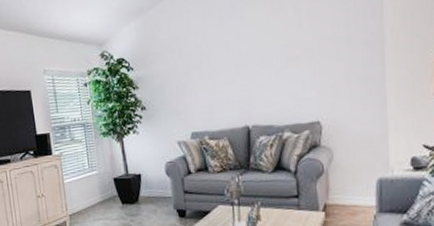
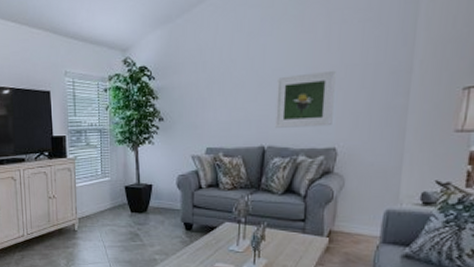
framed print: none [253,46,313,107] -> present [274,70,336,128]

